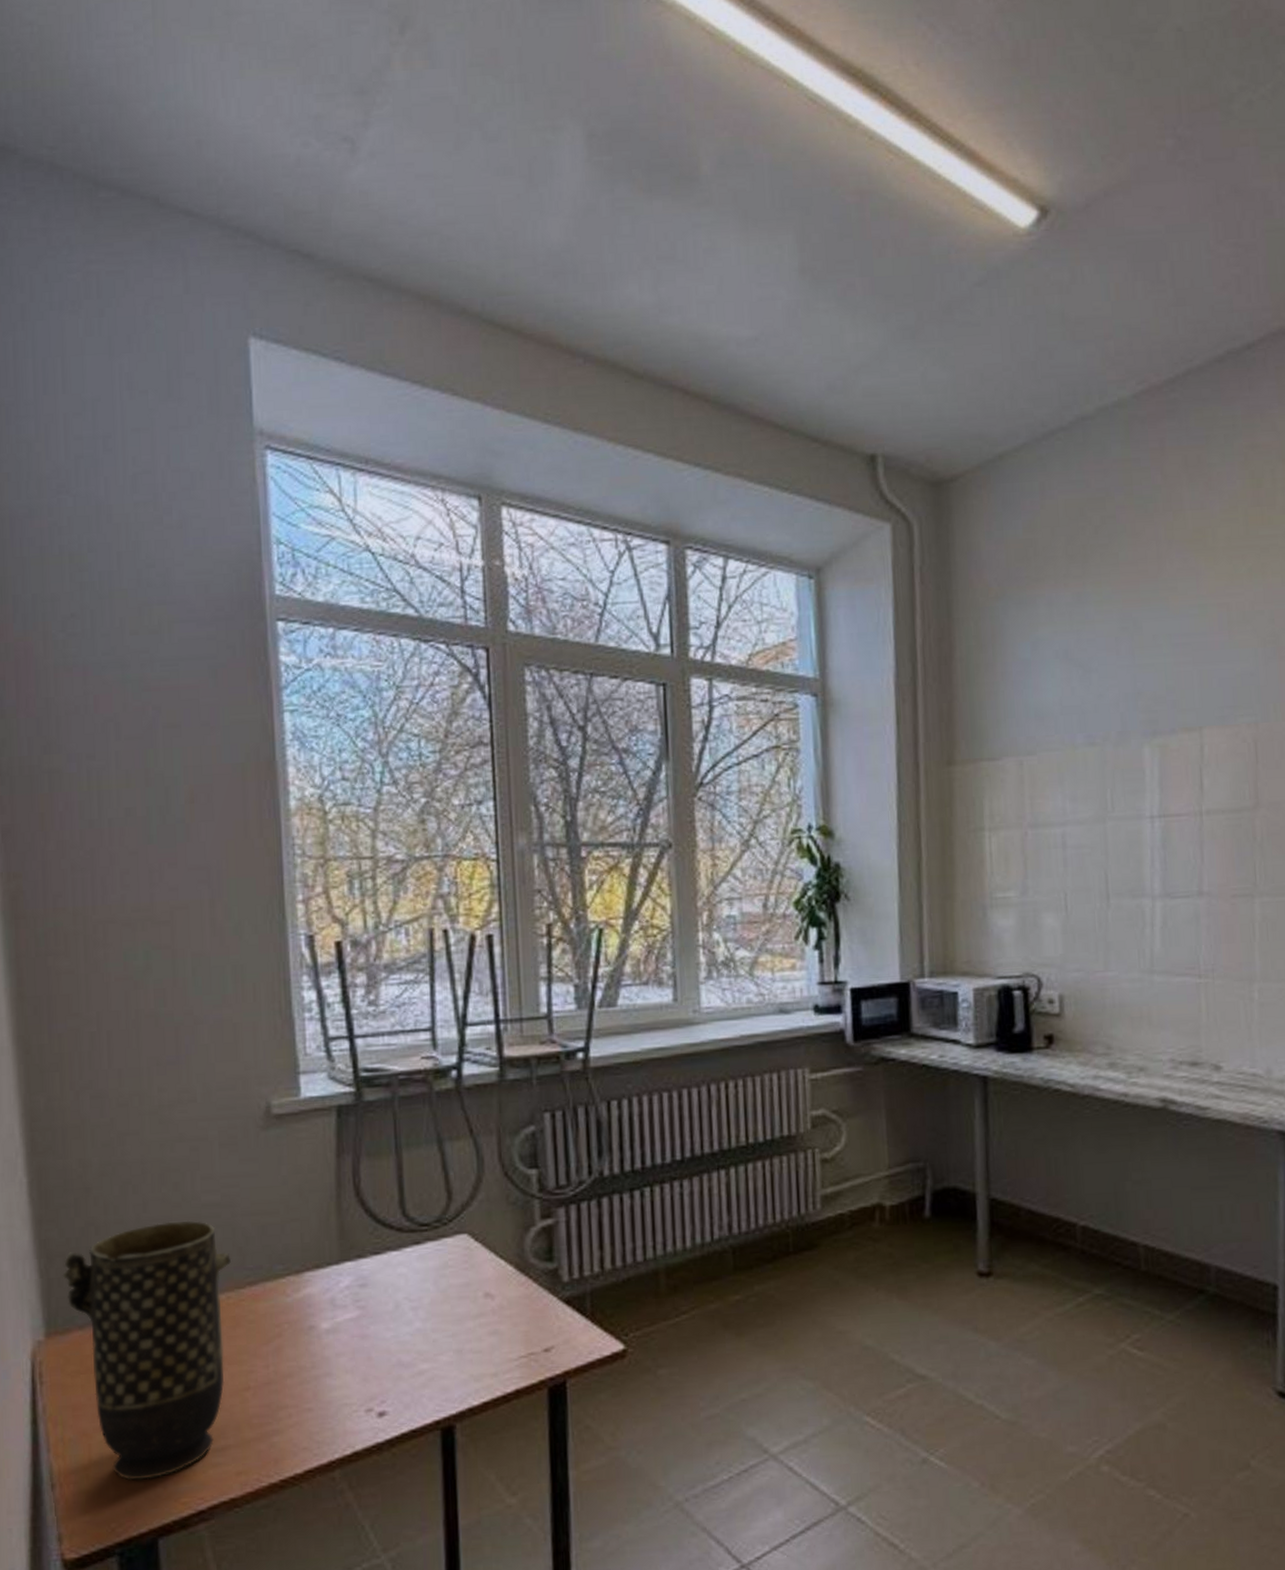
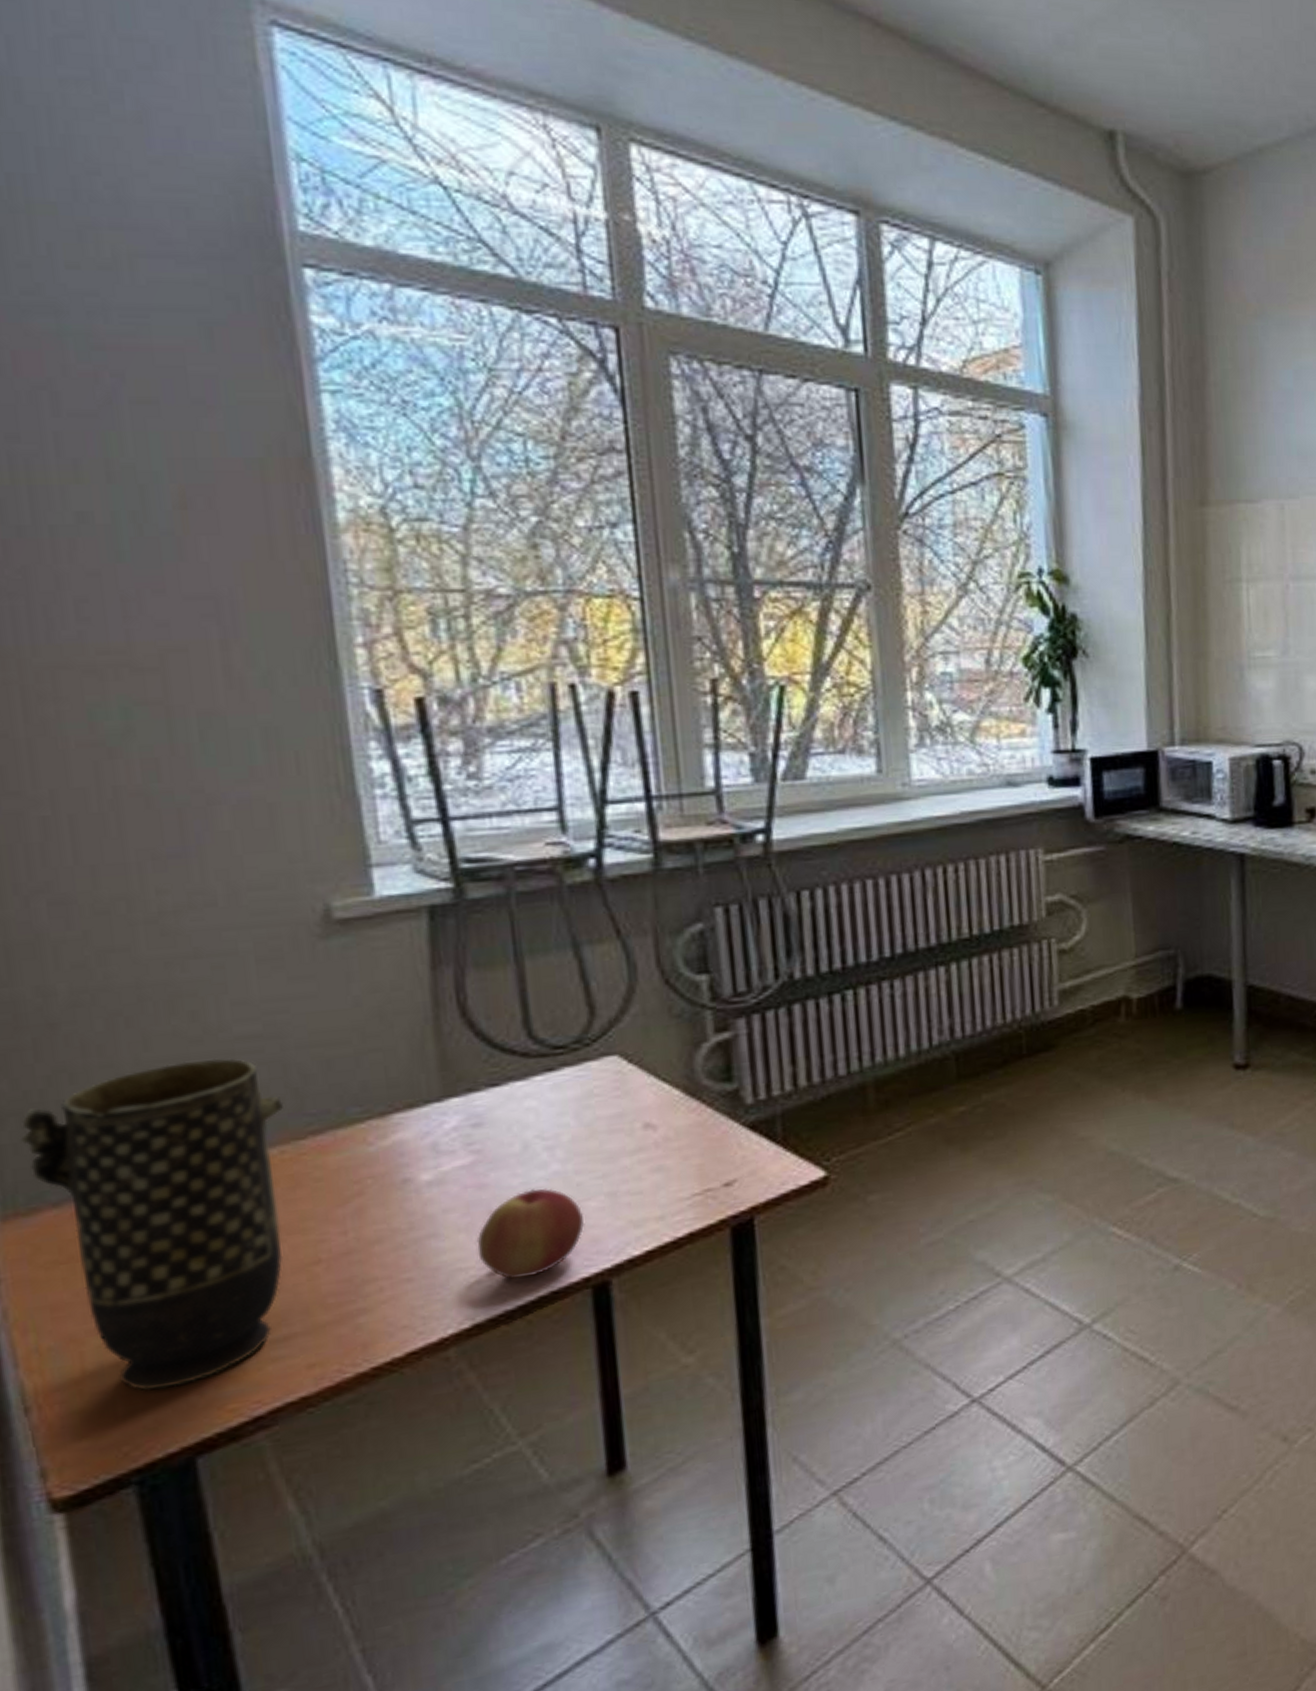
apple: none [359,1342,438,1417] -> present [476,1188,585,1280]

